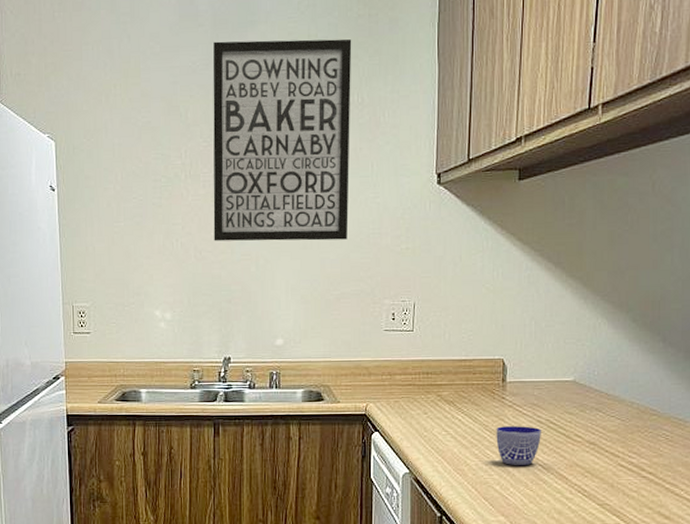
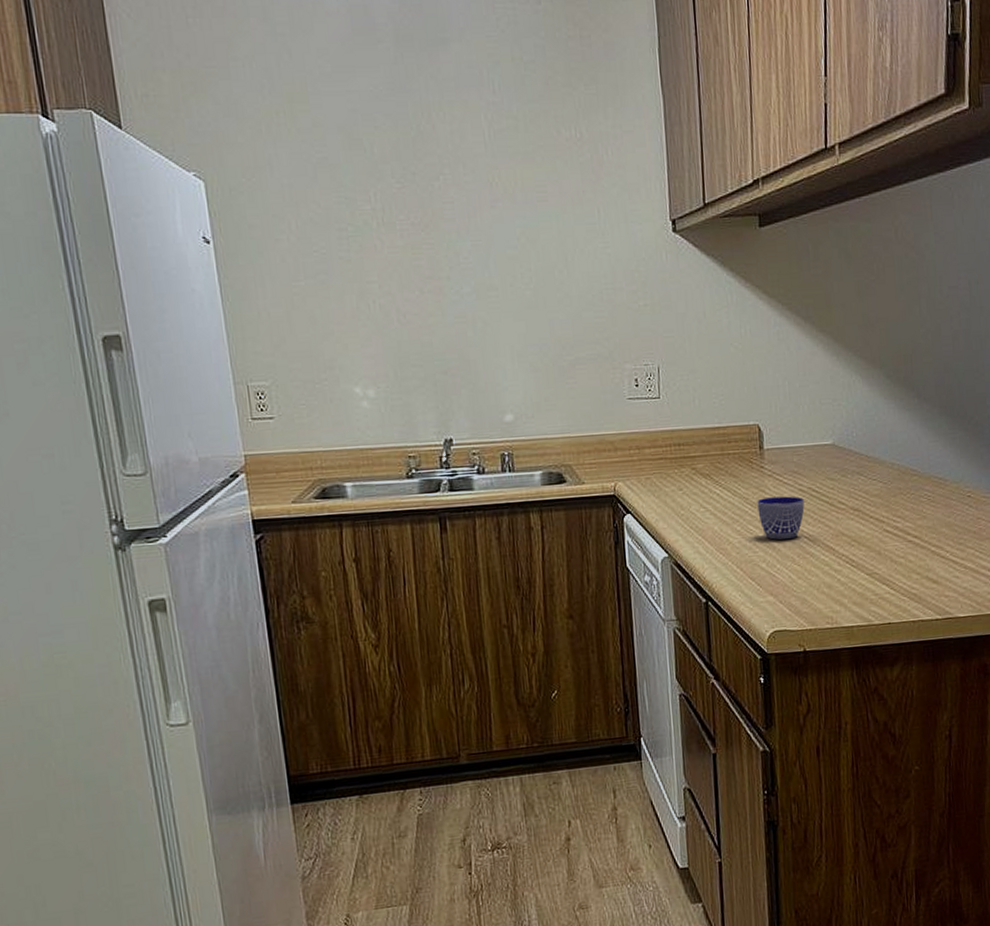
wall art: present [213,39,352,241] -> none [398,61,578,302]

